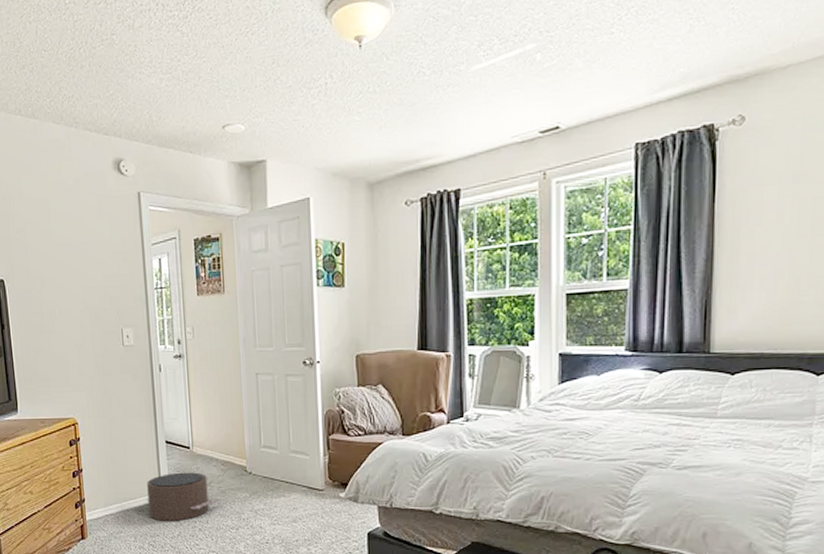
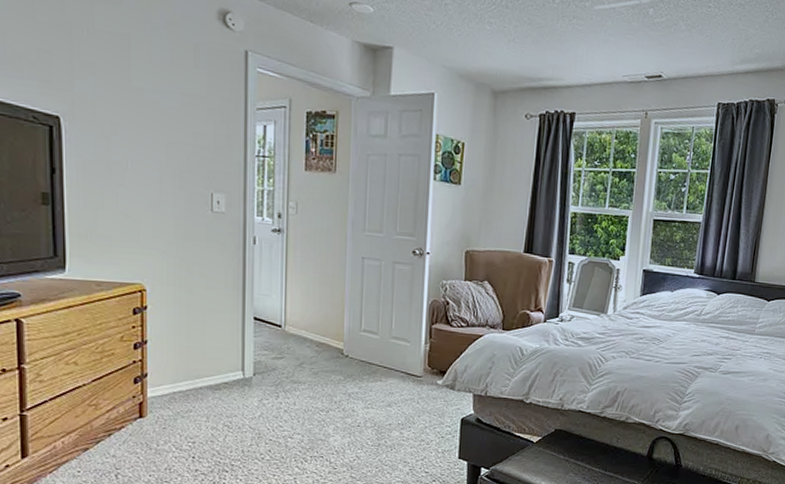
pouf: present [147,472,220,521] -> none [226,351,311,402]

